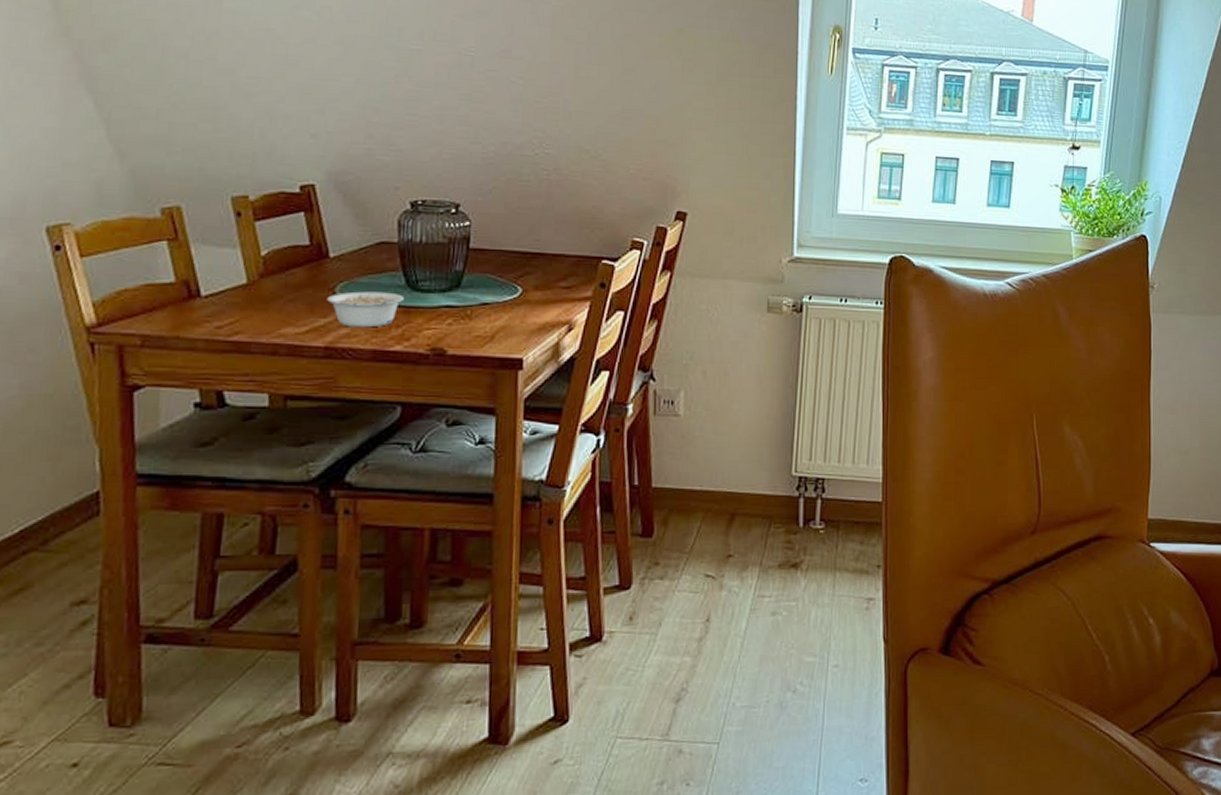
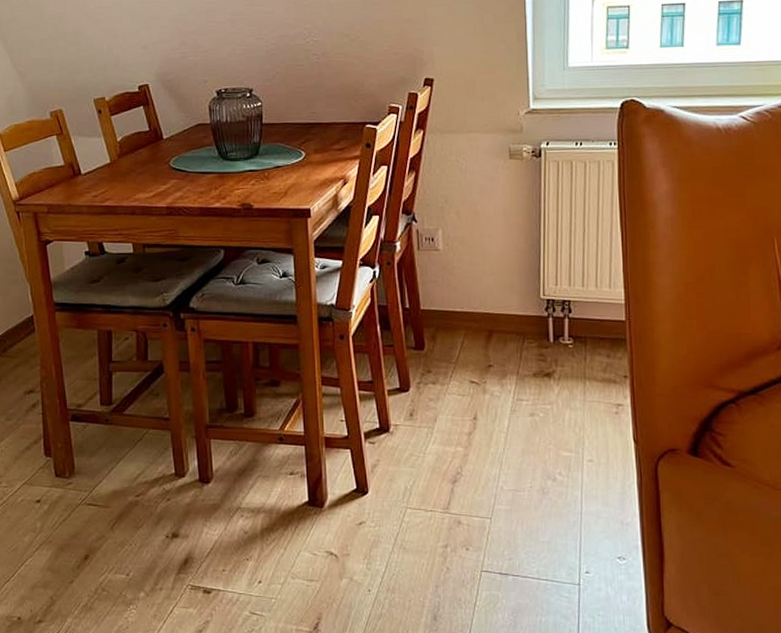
legume: present [327,291,404,328] -> none [165,162,218,191]

